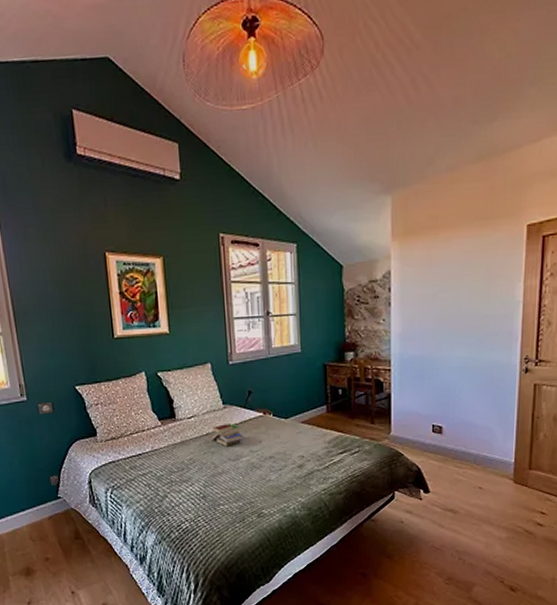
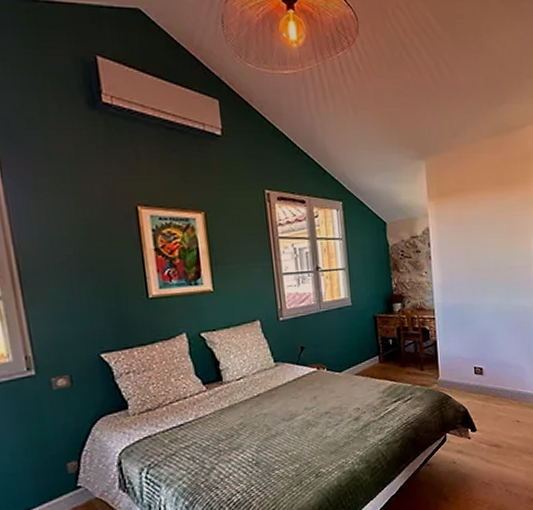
book: present [211,424,244,447] -> none [263,382,298,407]

